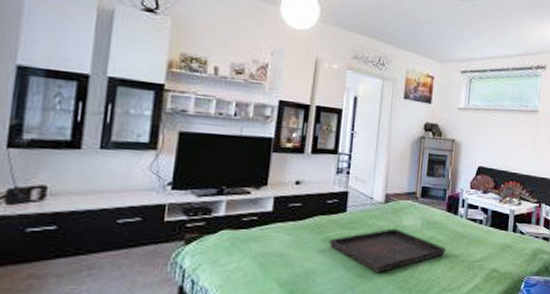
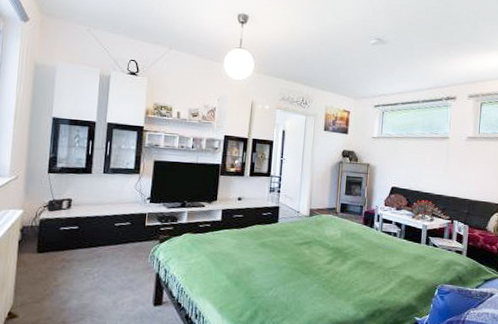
serving tray: present [328,228,446,273] -> none [264,237,363,273]

